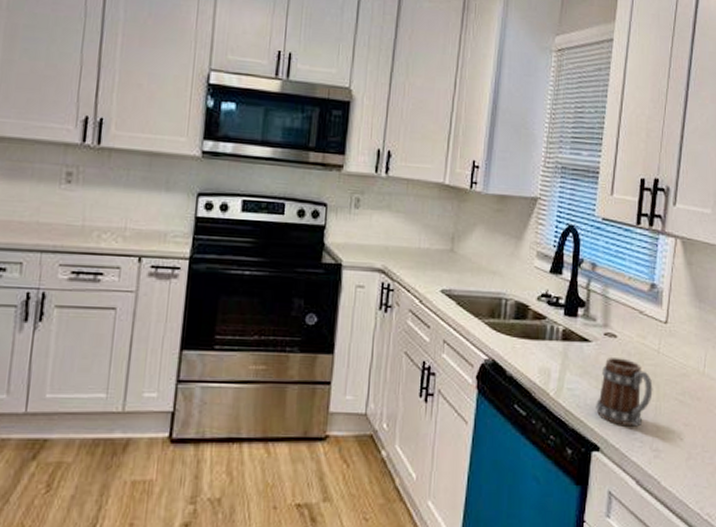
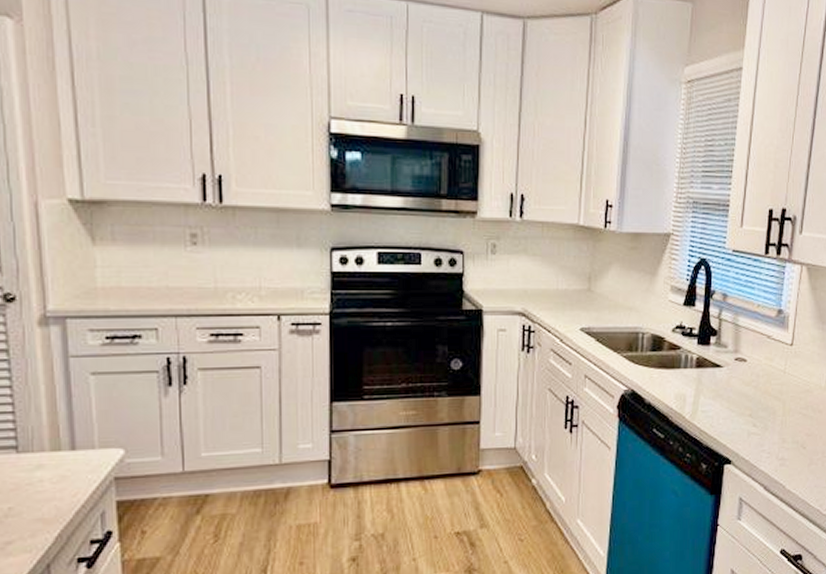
mug: present [596,356,653,427] -> none [728,379,779,441]

